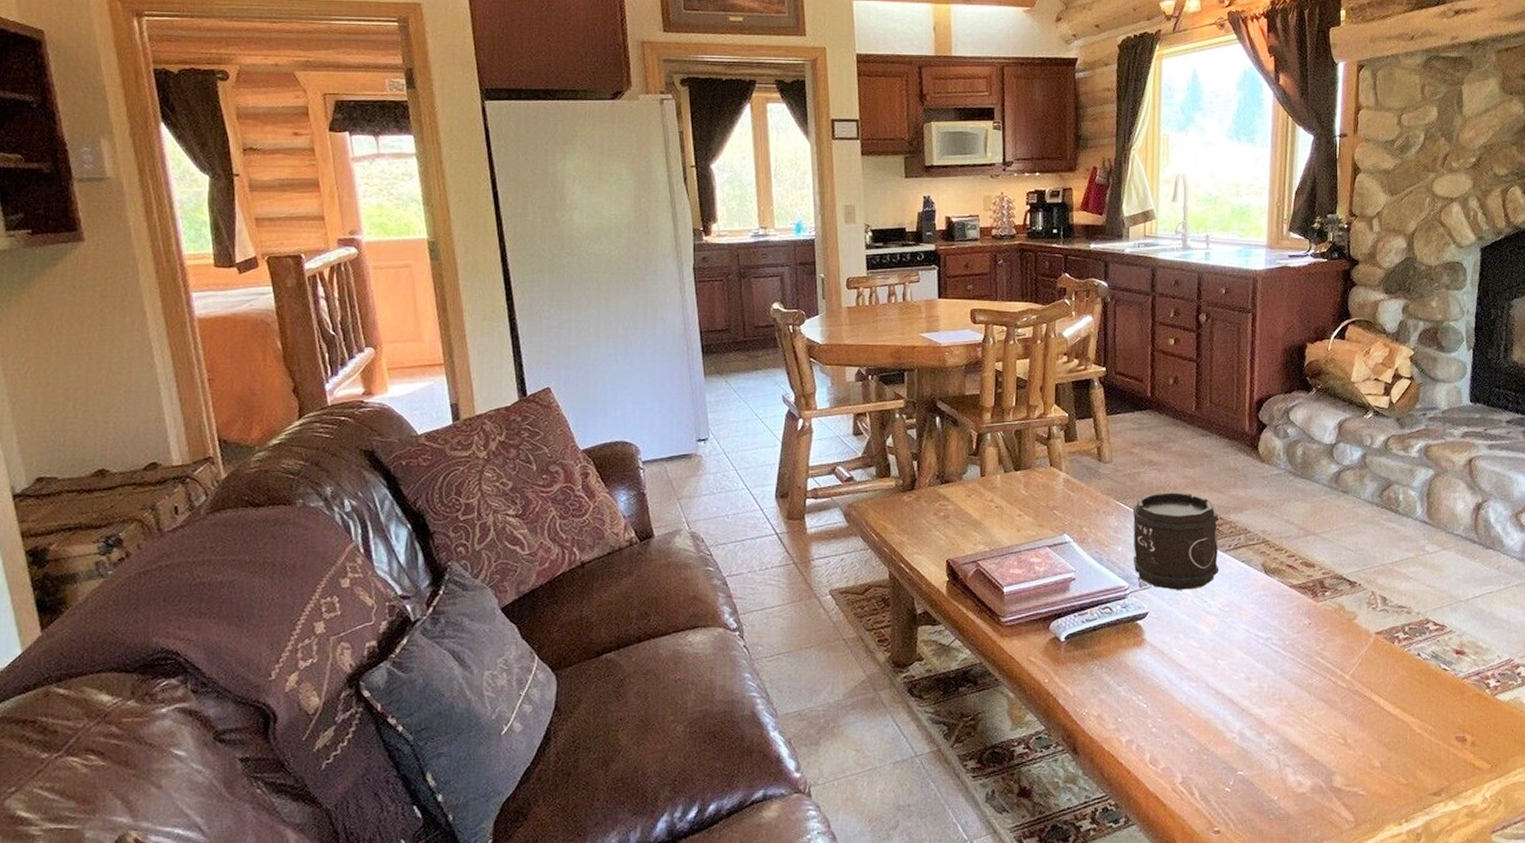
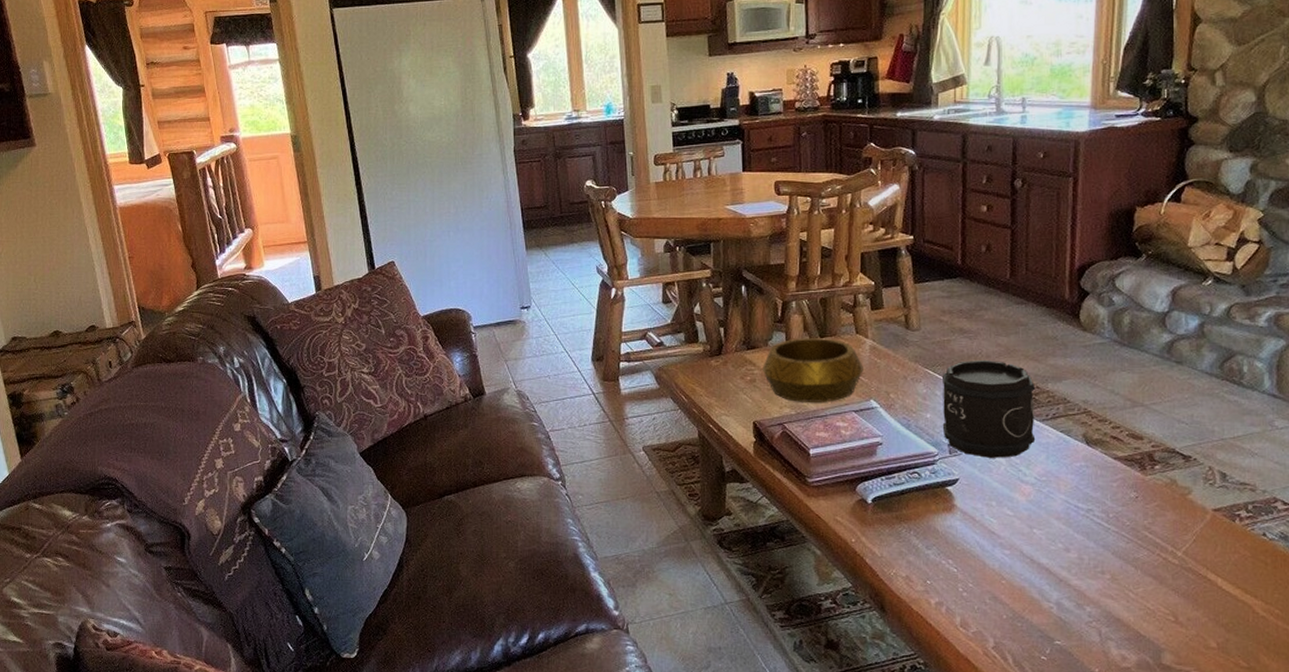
decorative bowl: none [957,471,1057,538] -> present [763,338,863,402]

